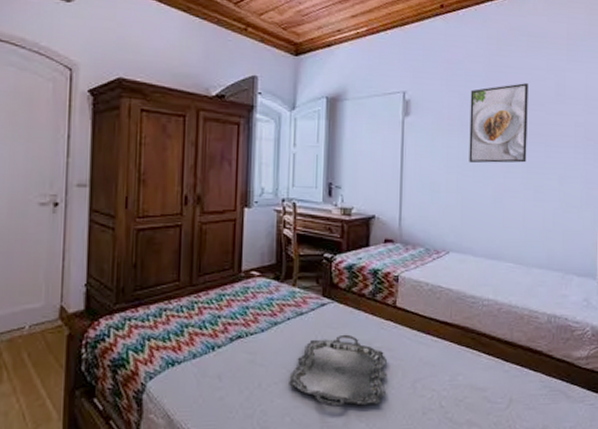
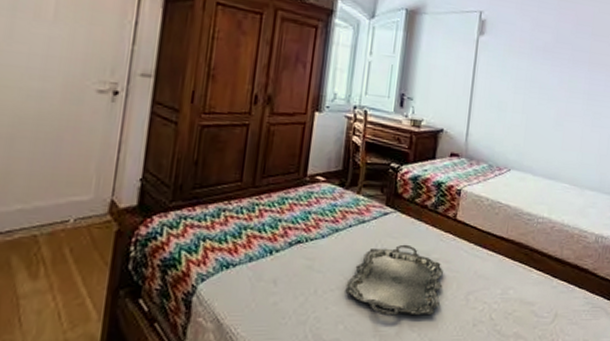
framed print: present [469,83,528,164] -> none [536,14,595,90]

